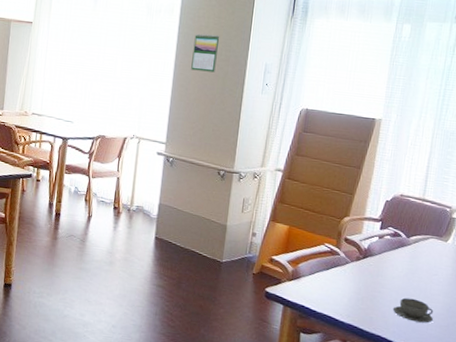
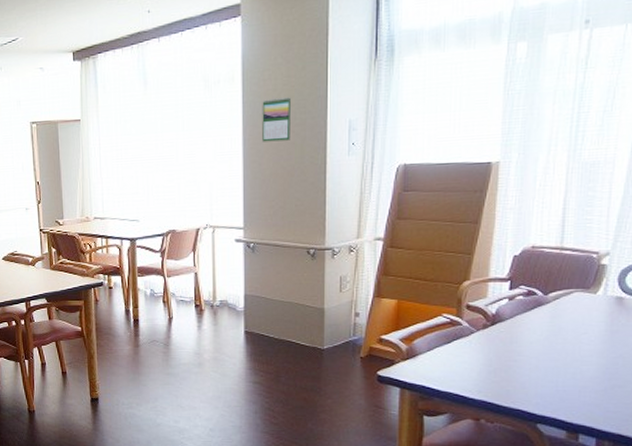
teacup: present [392,297,434,323] -> none [533,364,587,390]

